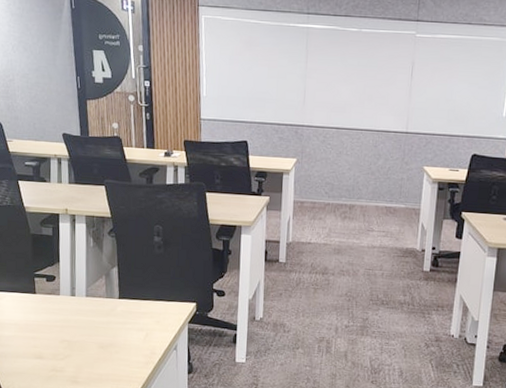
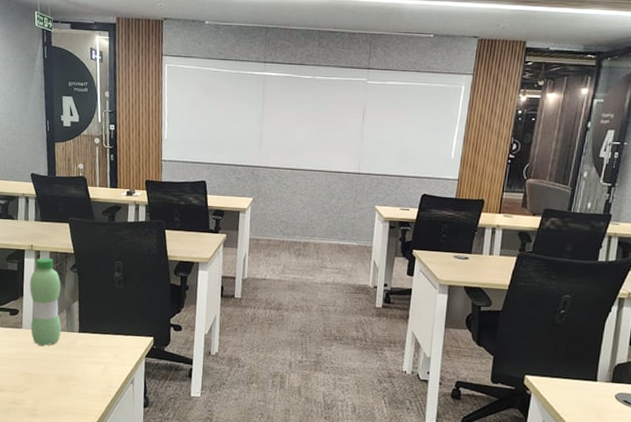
water bottle: none [65,222,101,313] -> present [29,258,62,346]

